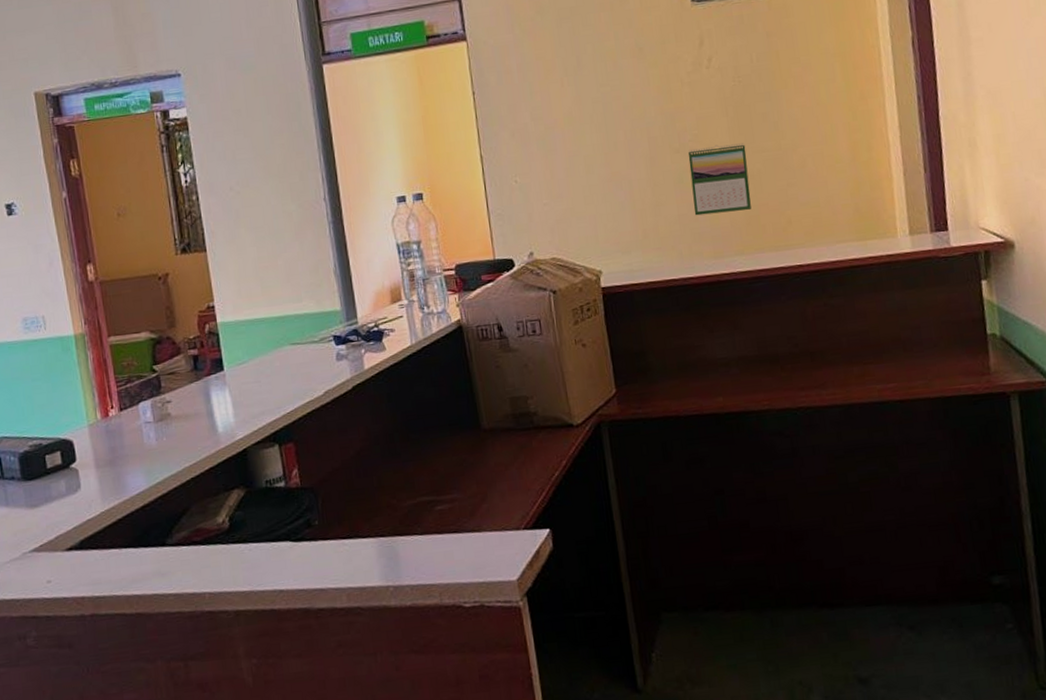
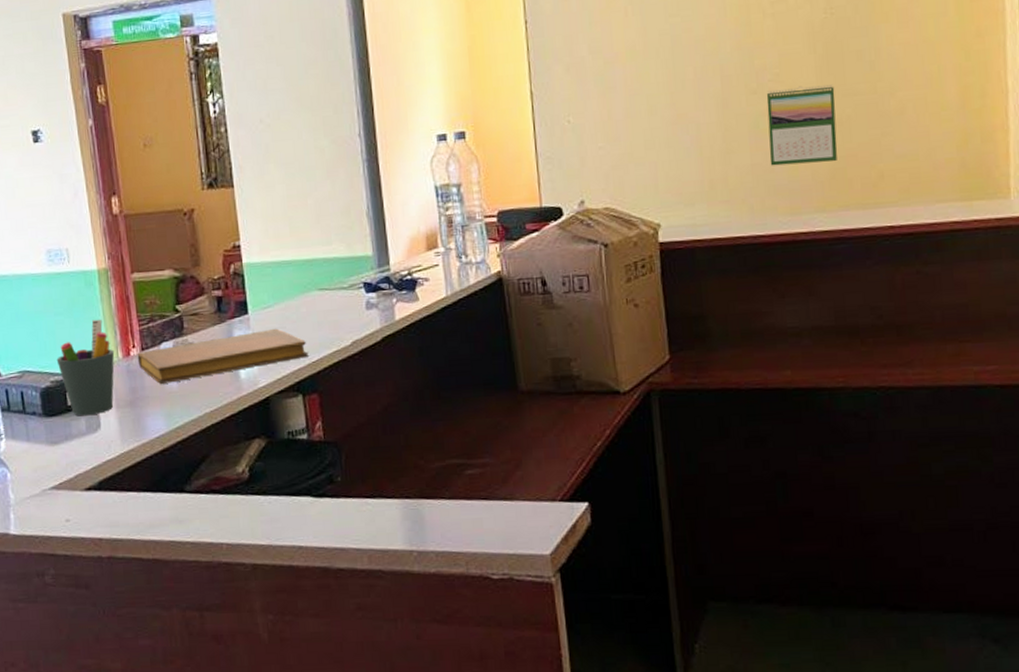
pen holder: none [34,382,94,478] -> present [56,319,115,416]
notebook: none [116,382,283,442] -> present [137,328,308,384]

